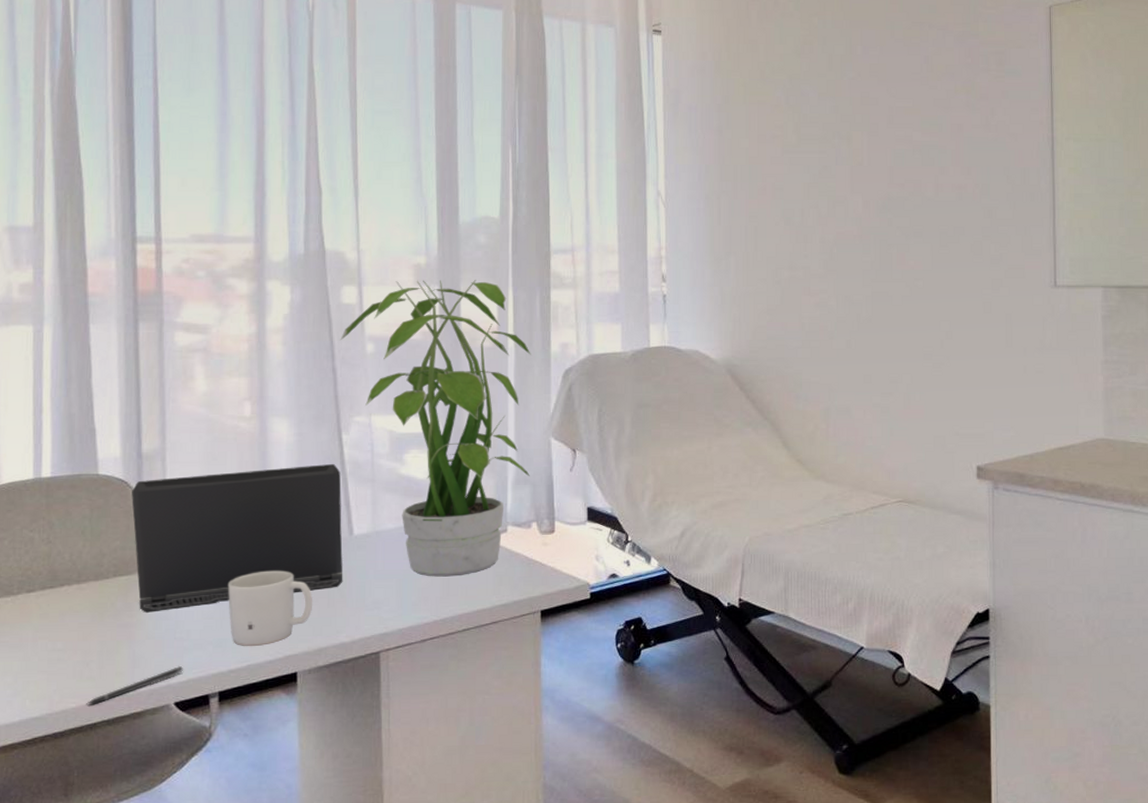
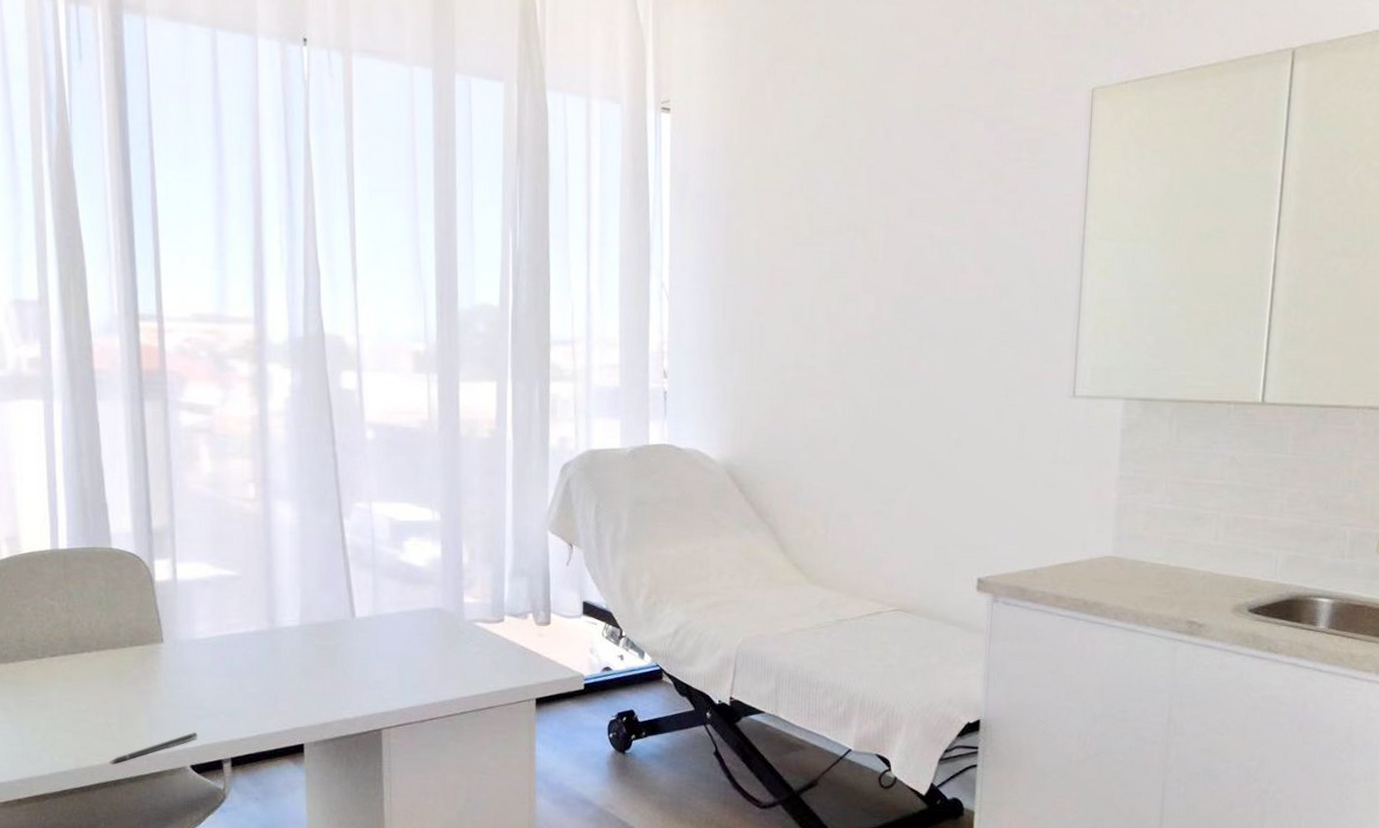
laptop computer: present [131,463,343,613] -> none [144,547,346,681]
mug: present [227,570,312,646] -> none [236,647,317,717]
potted plant: present [340,279,531,577] -> none [340,368,530,662]

